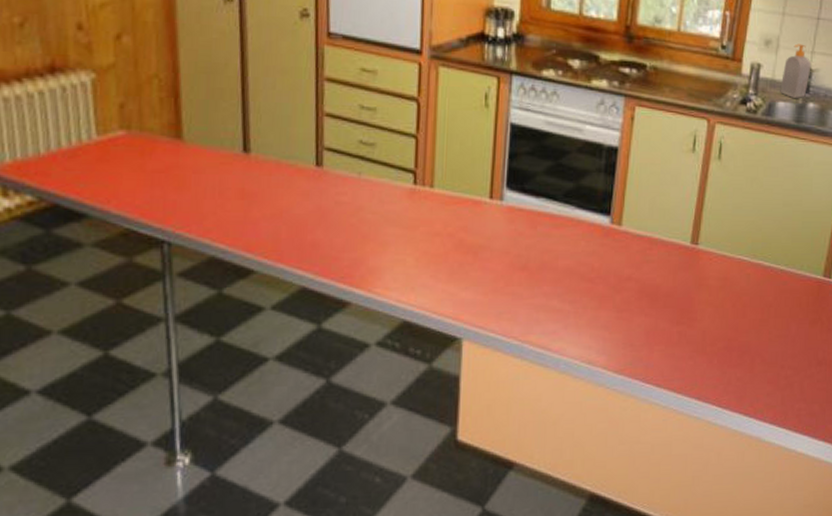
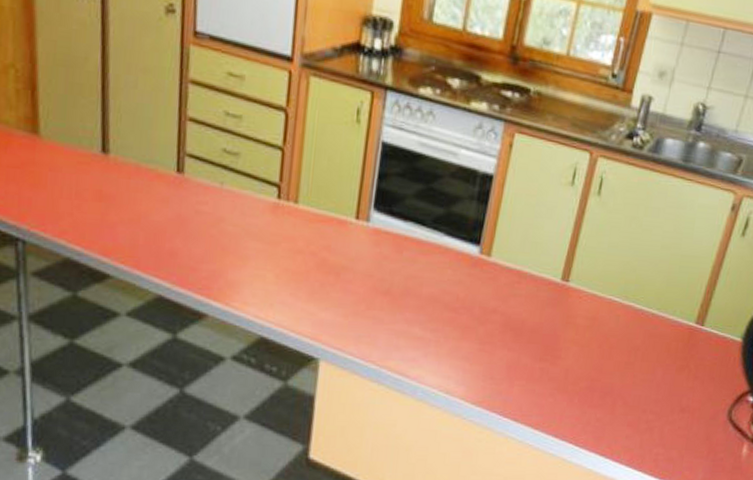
soap bottle: present [780,43,811,99] -> none [669,77,706,137]

